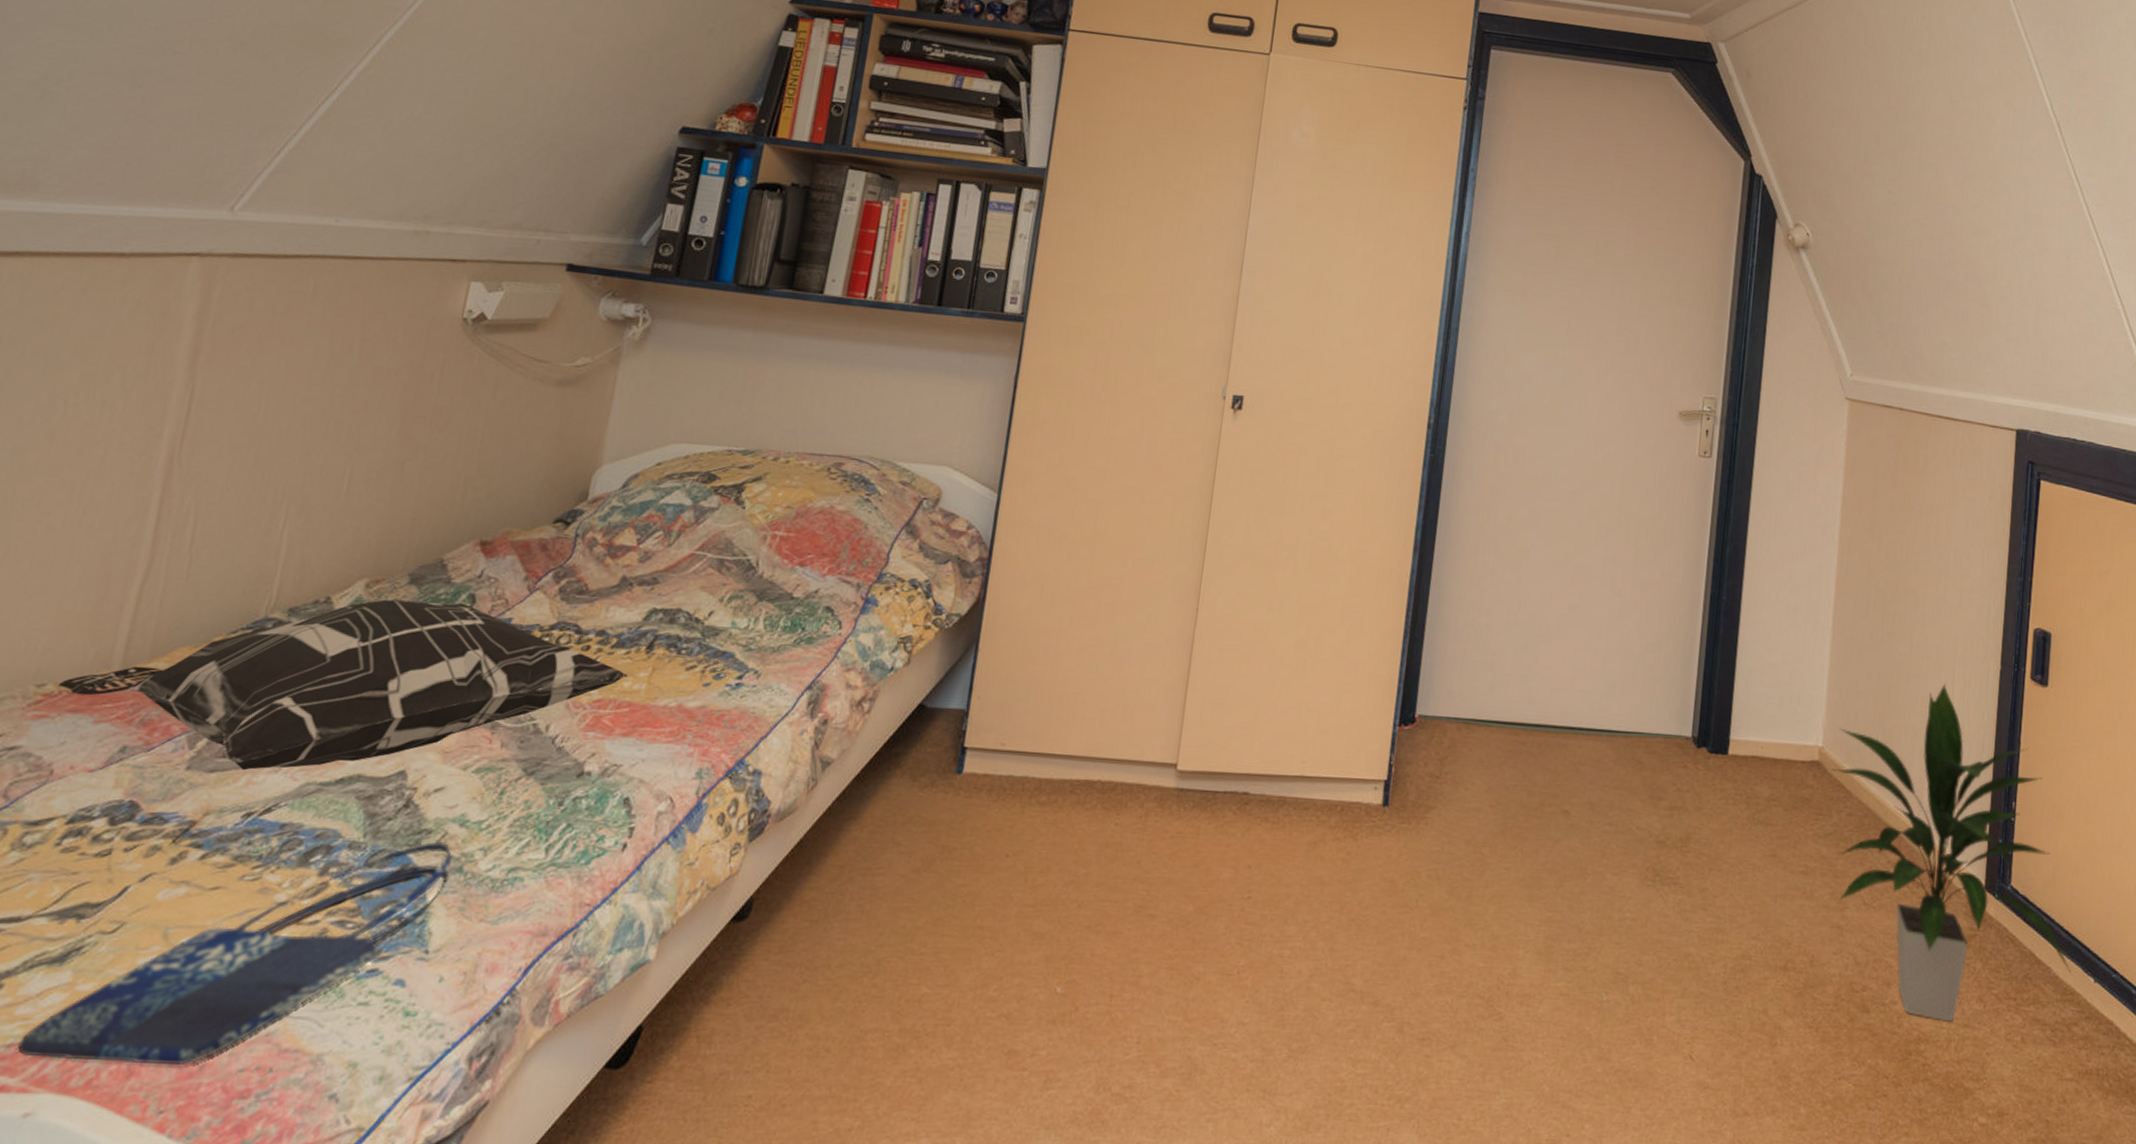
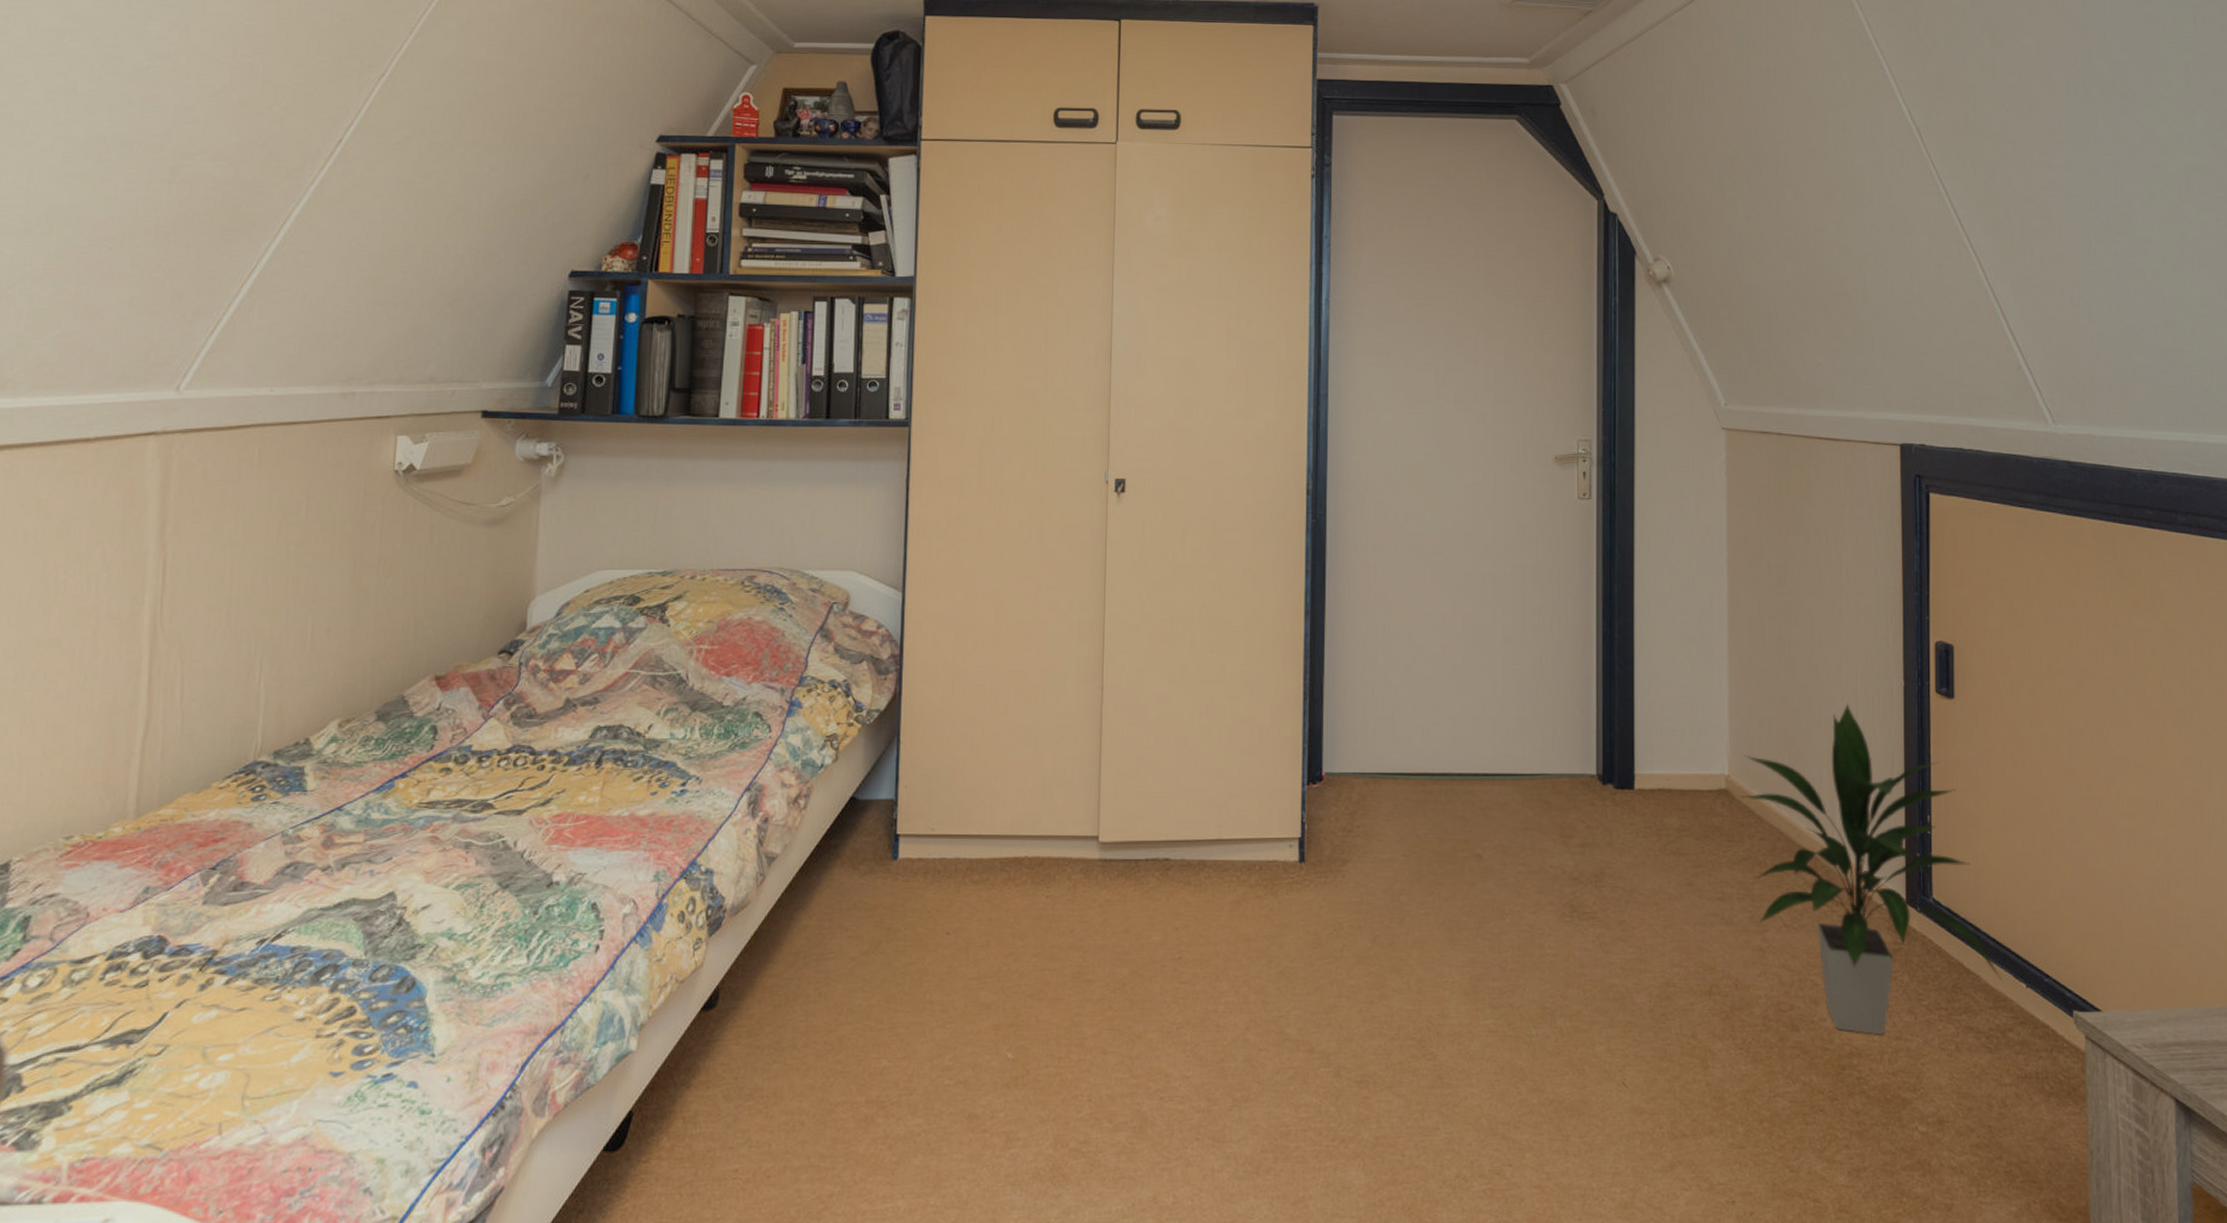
shopping bag: present [17,841,452,1066] -> none [90,954,445,1171]
decorative pillow: present [58,599,629,771] -> none [84,734,582,902]

